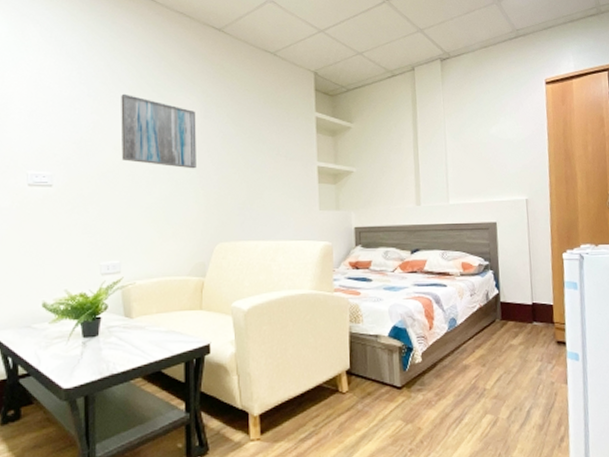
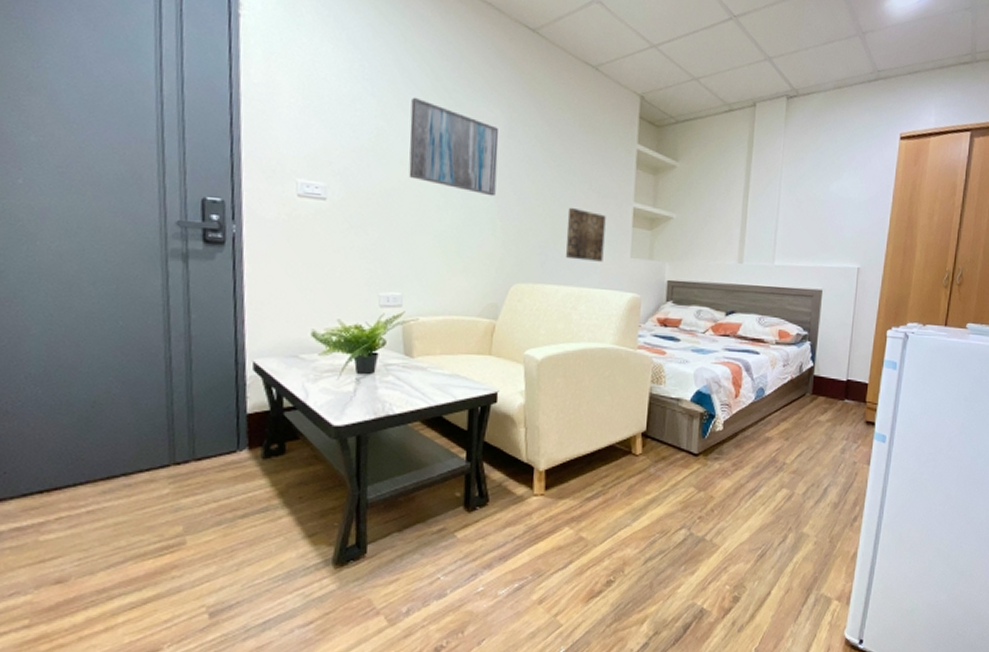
wall art: none [260,171,295,217] -> present [565,207,606,262]

